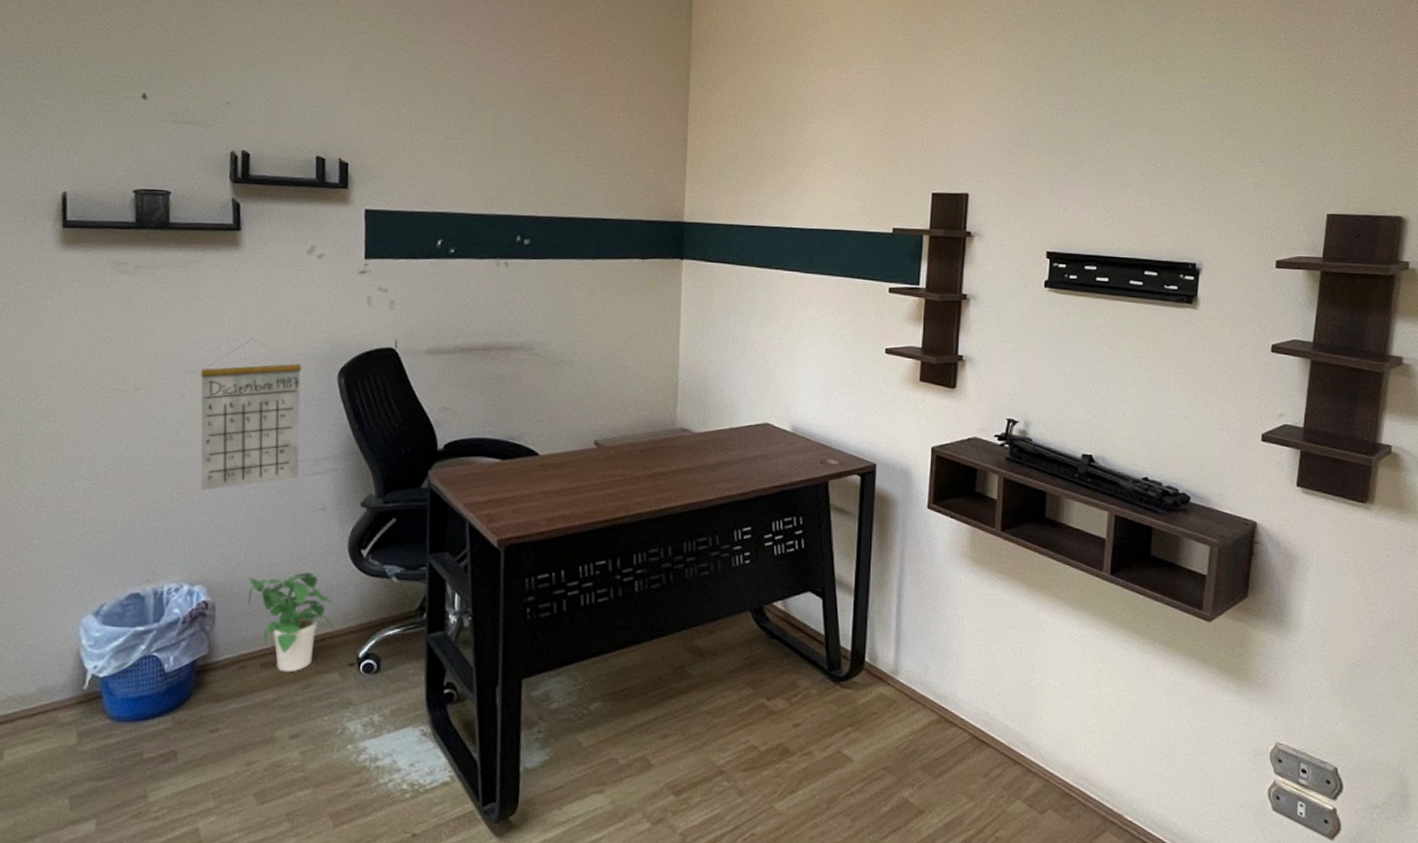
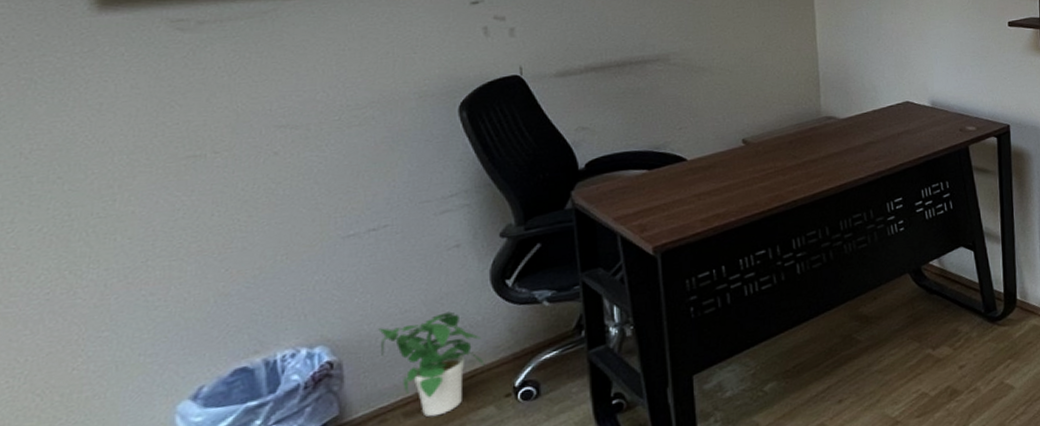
calendar: present [200,338,302,491] -> none [295,83,425,249]

